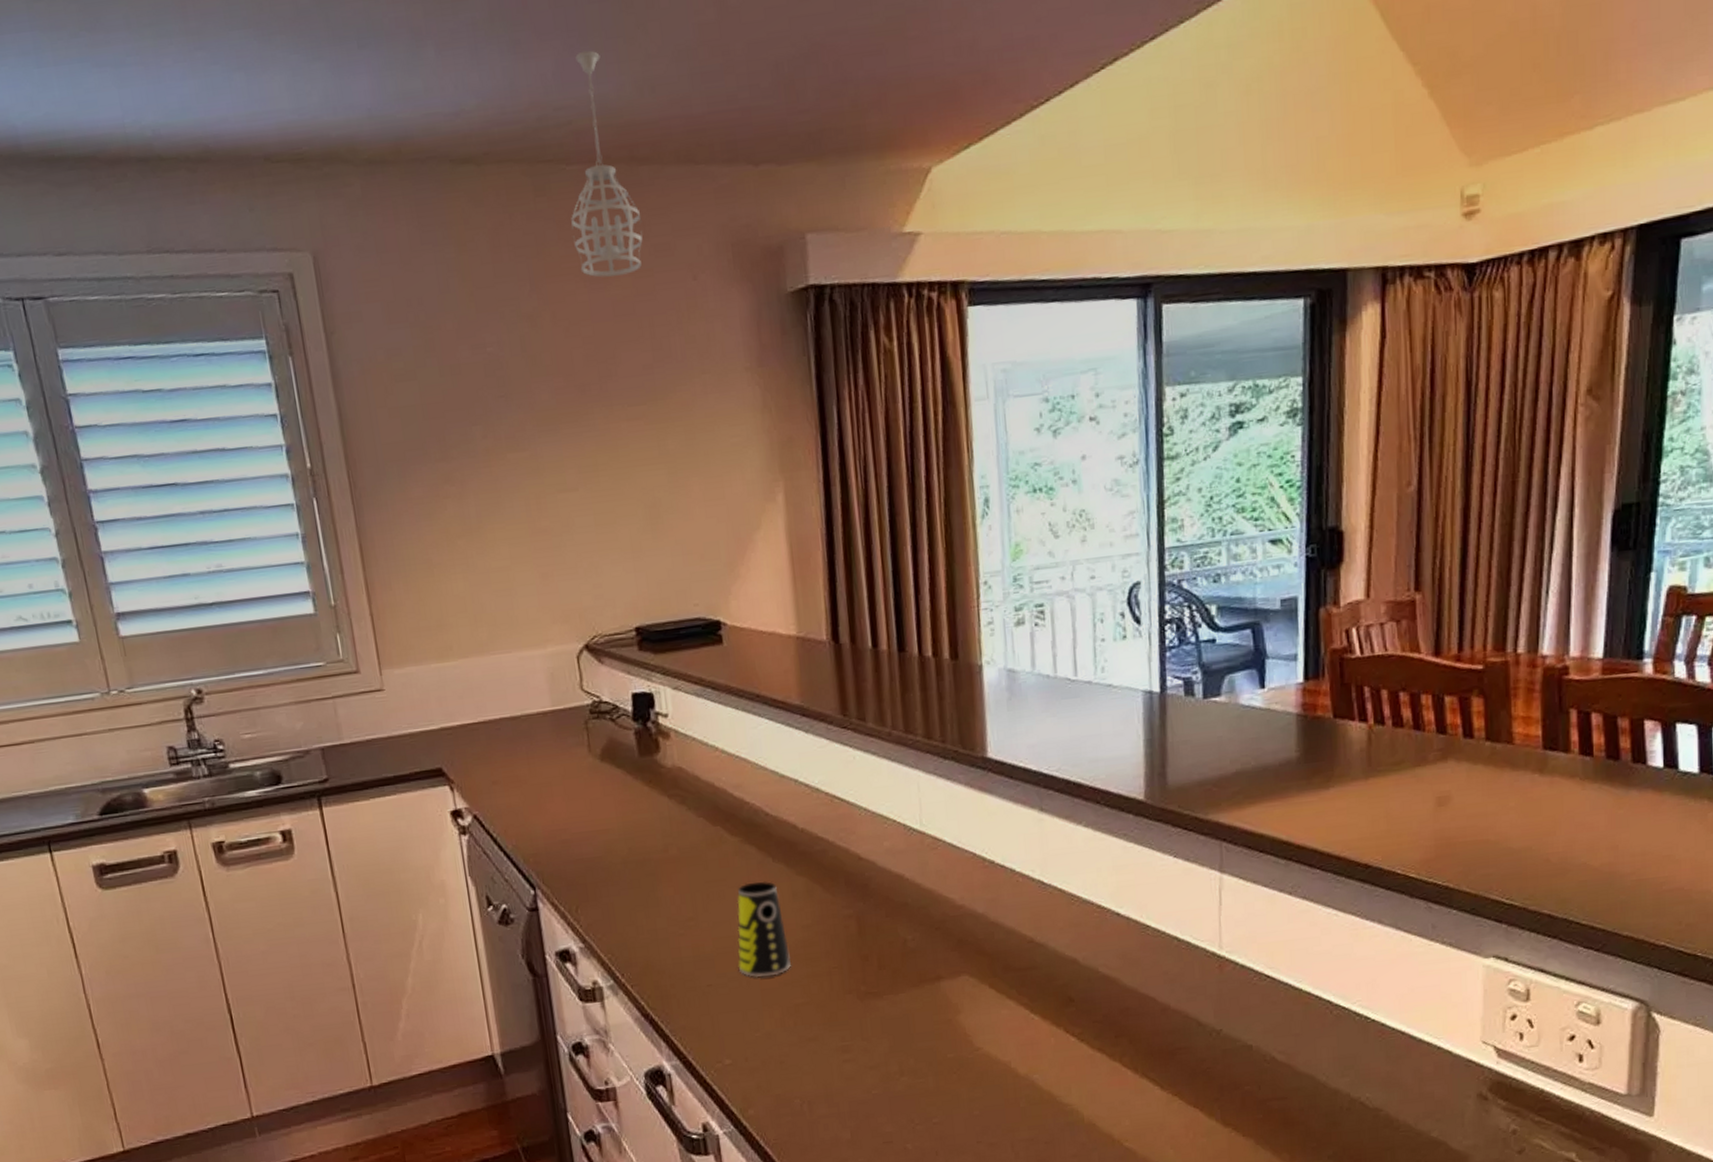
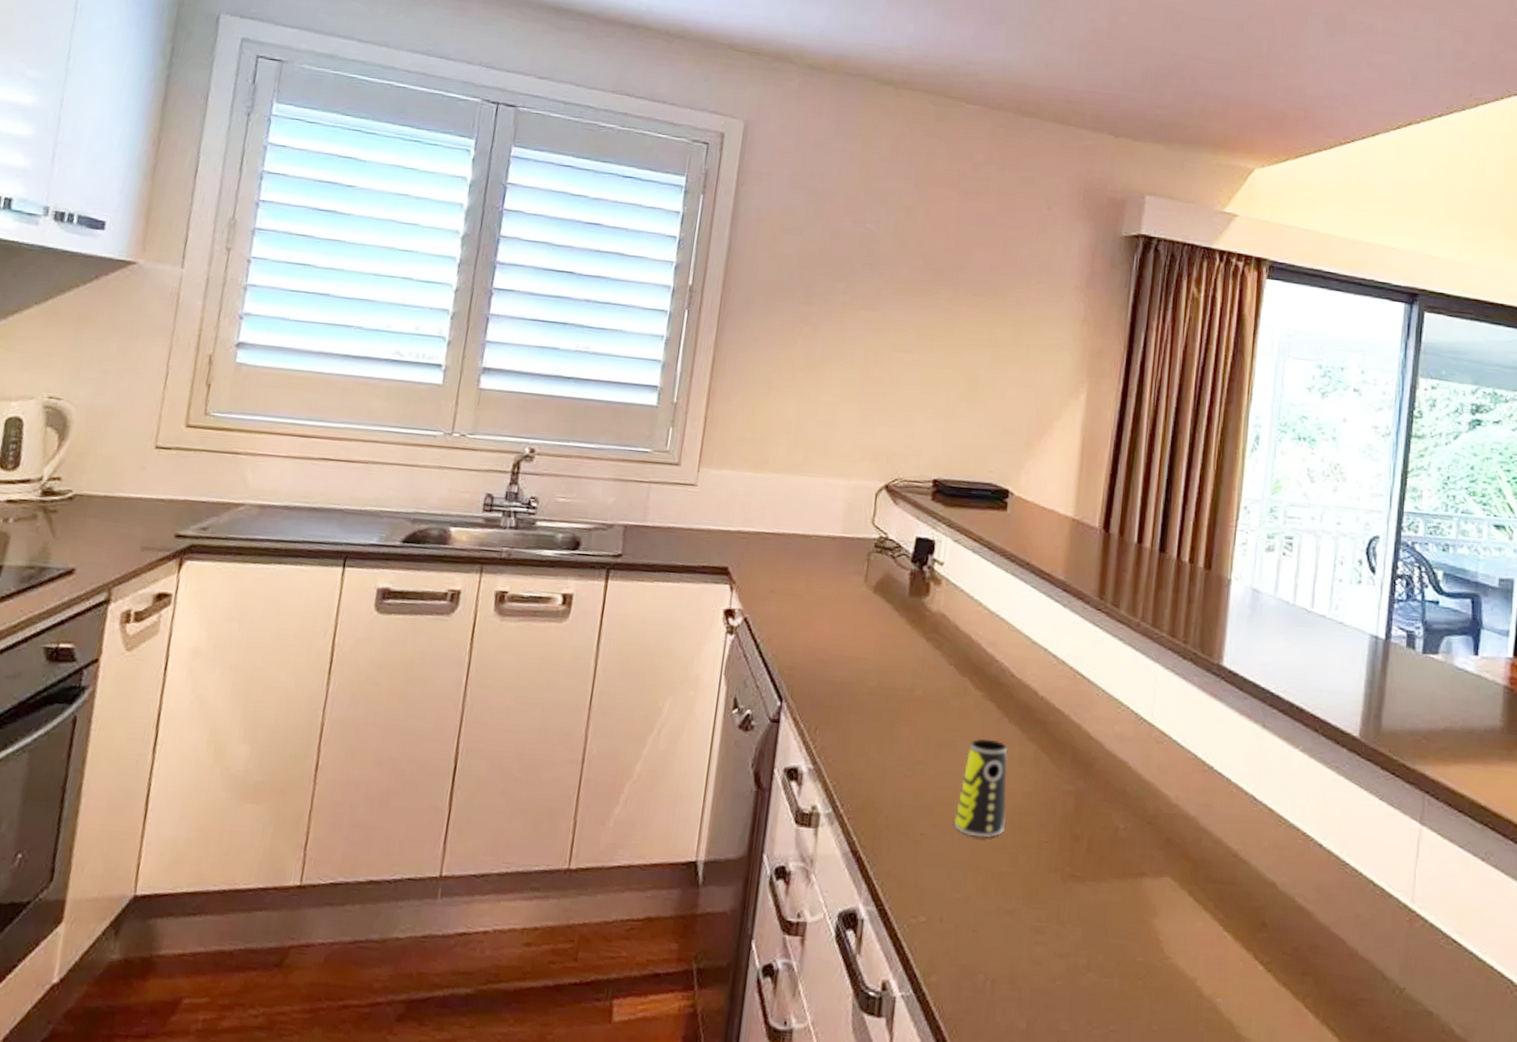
pendant light: present [571,50,643,278] -> none [958,27,1017,194]

